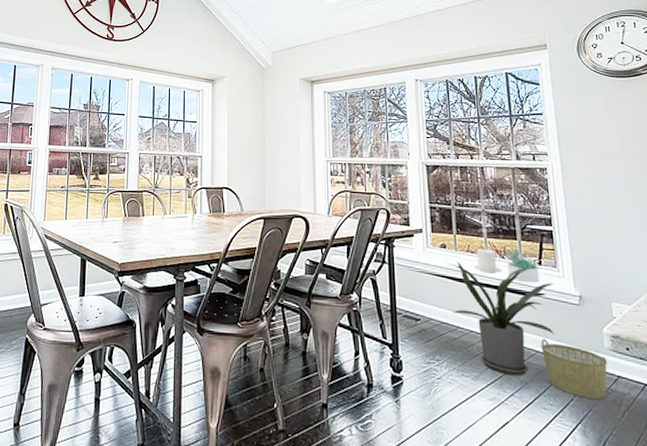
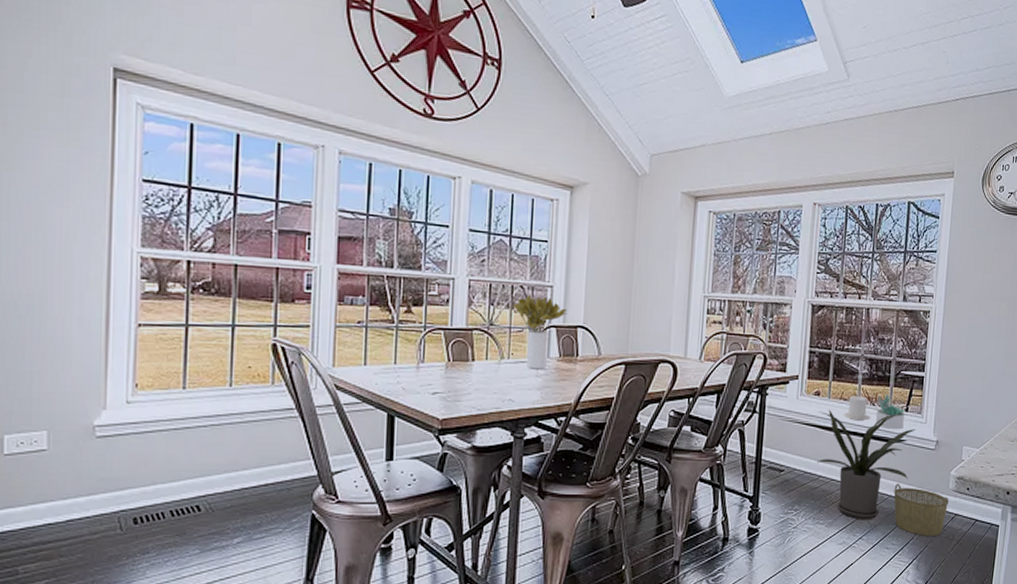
flower bouquet: none [172,163,214,223] -> present [512,294,567,370]

